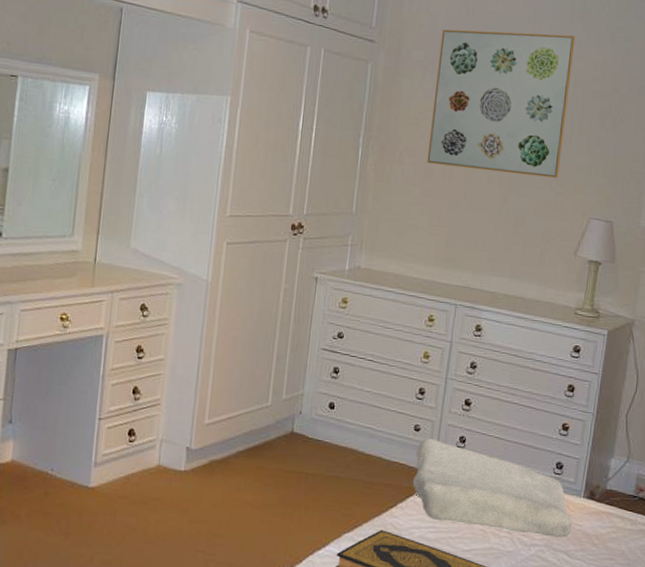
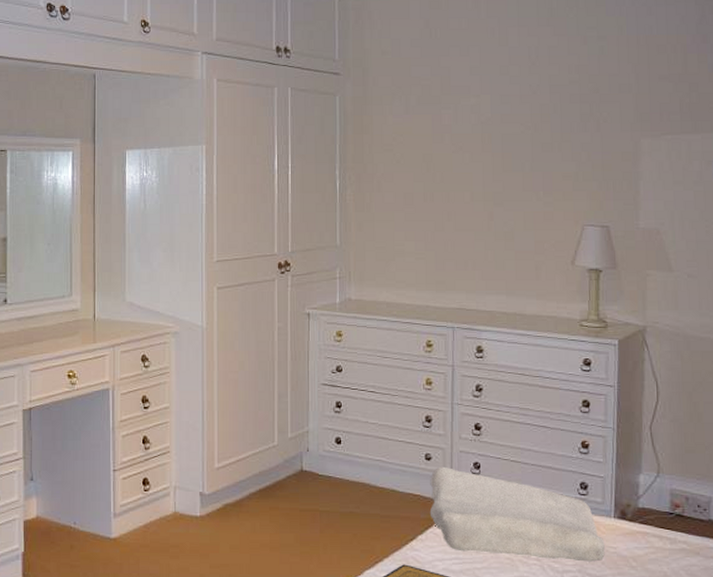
wall art: present [427,29,576,178] -> none [405,41,546,189]

